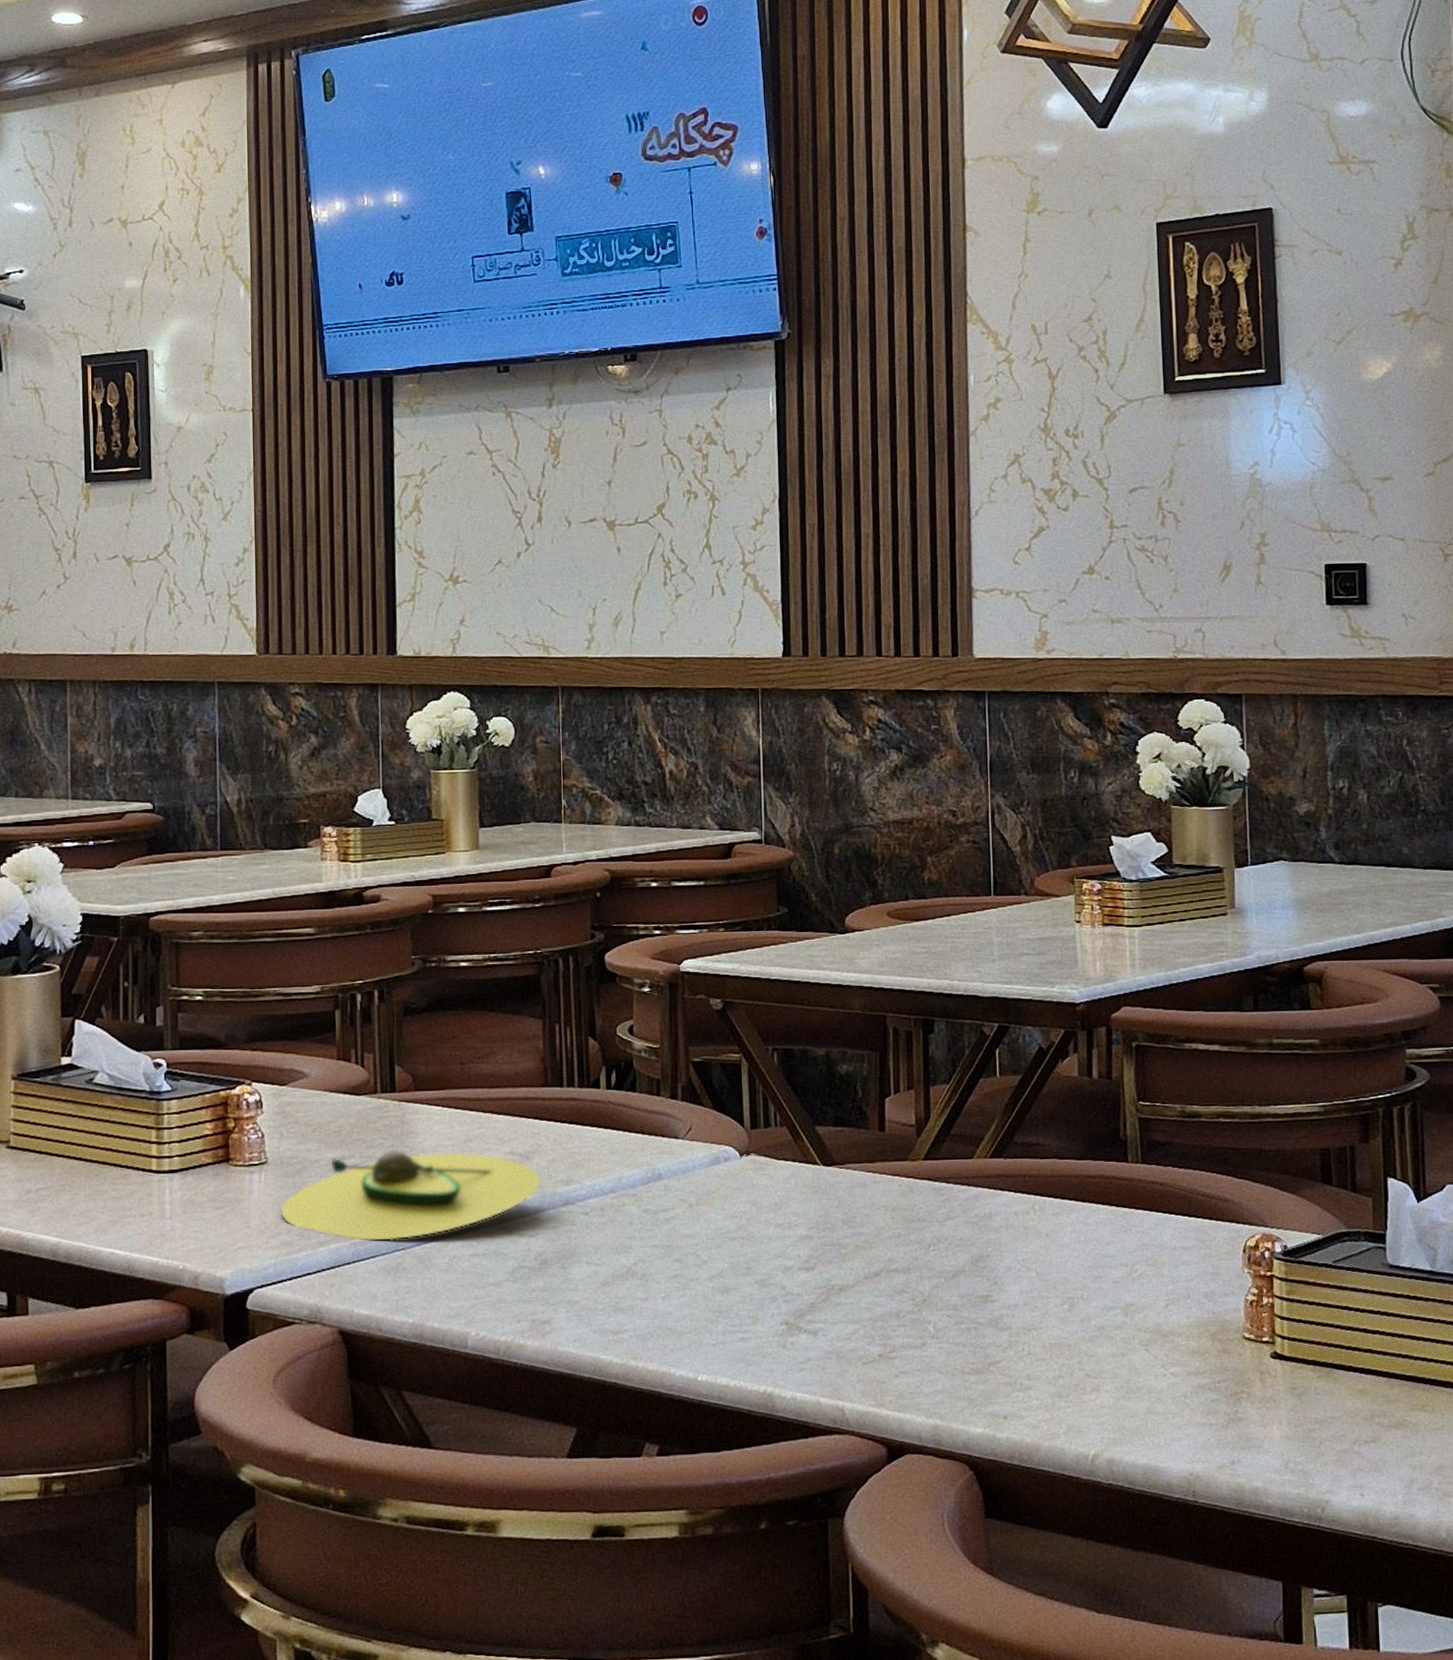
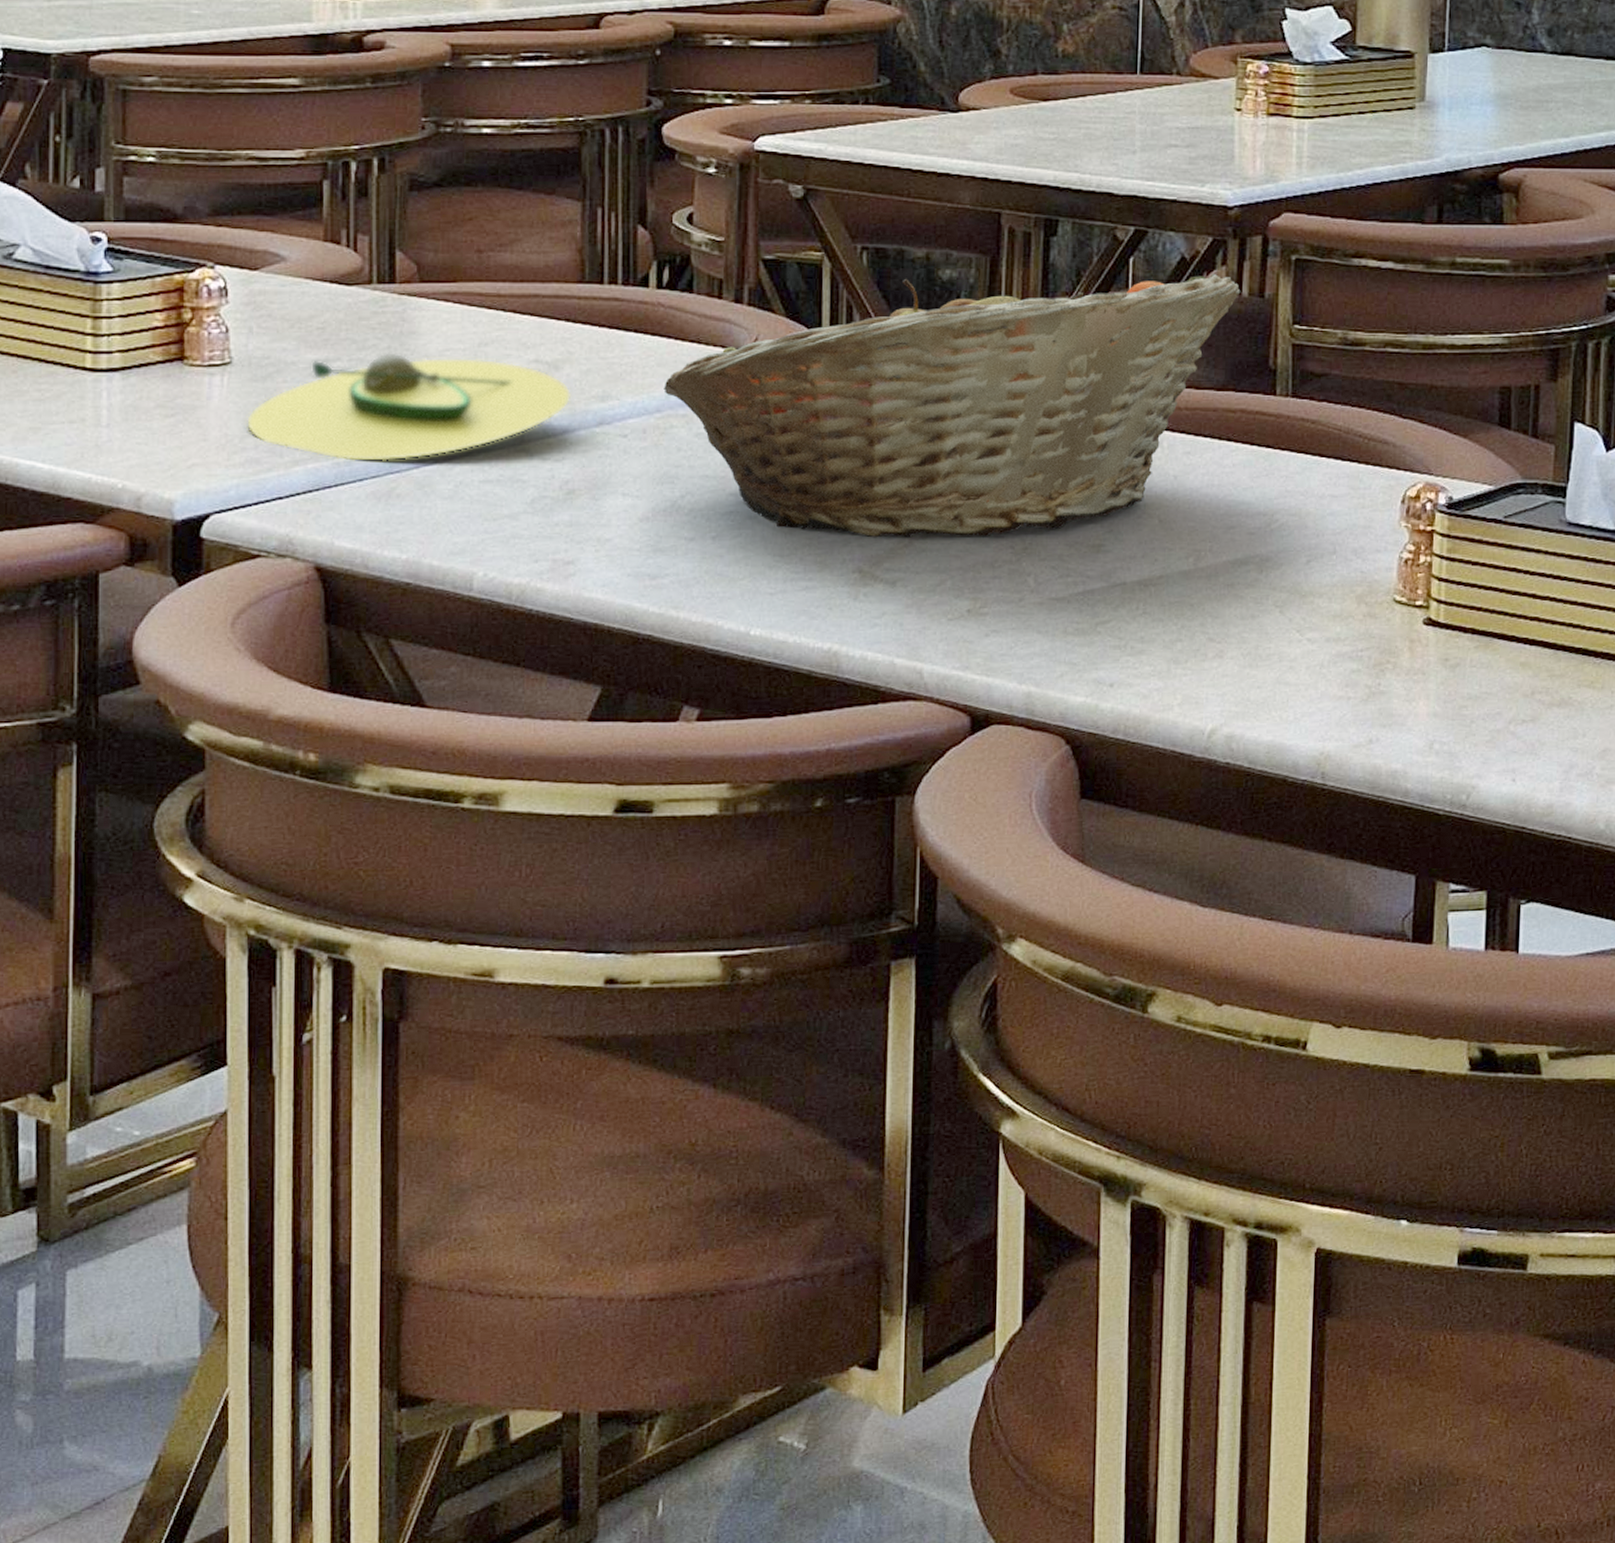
fruit basket: none [616,1060,1092,1295] -> present [664,273,1241,538]

